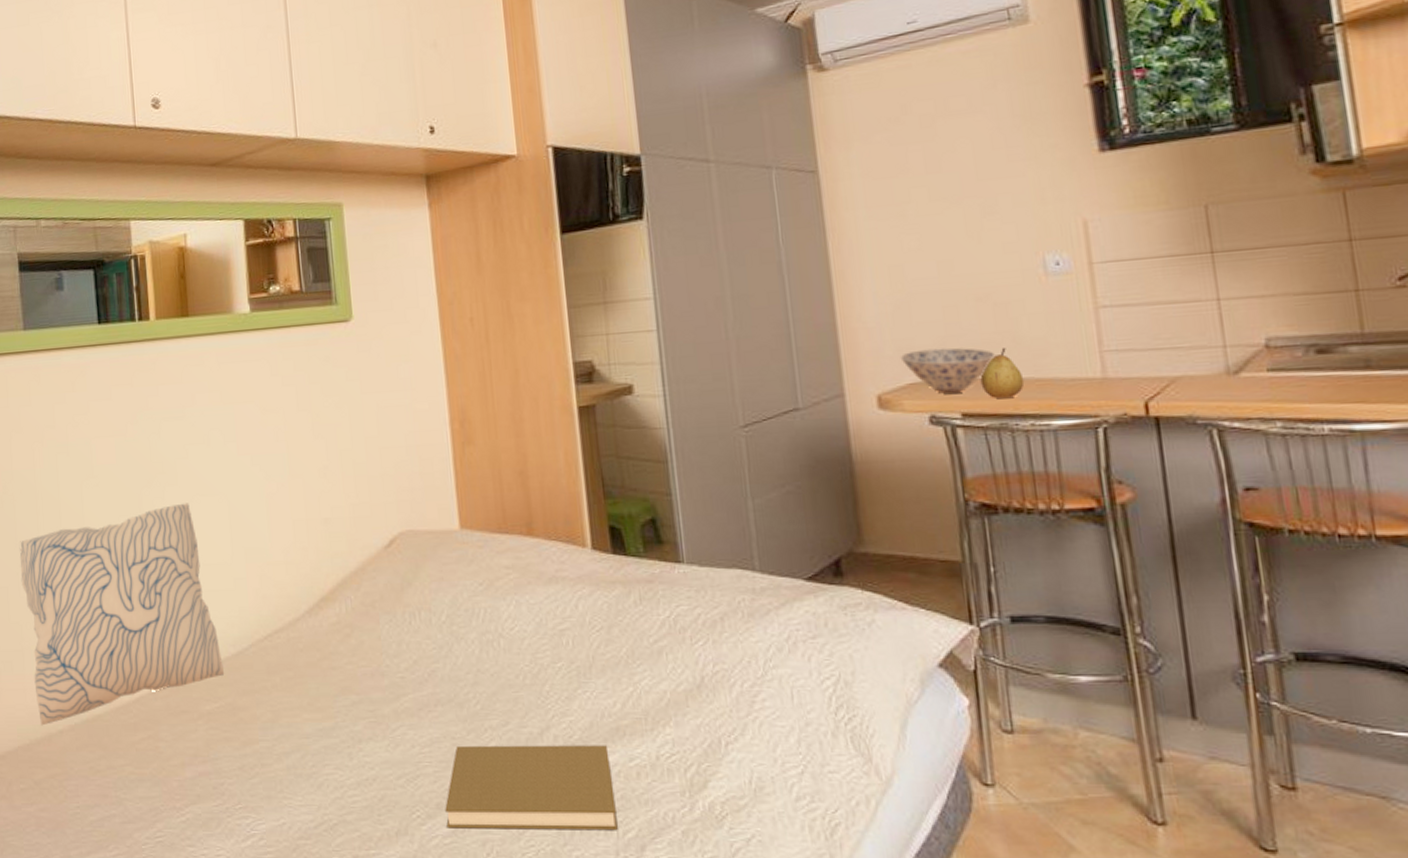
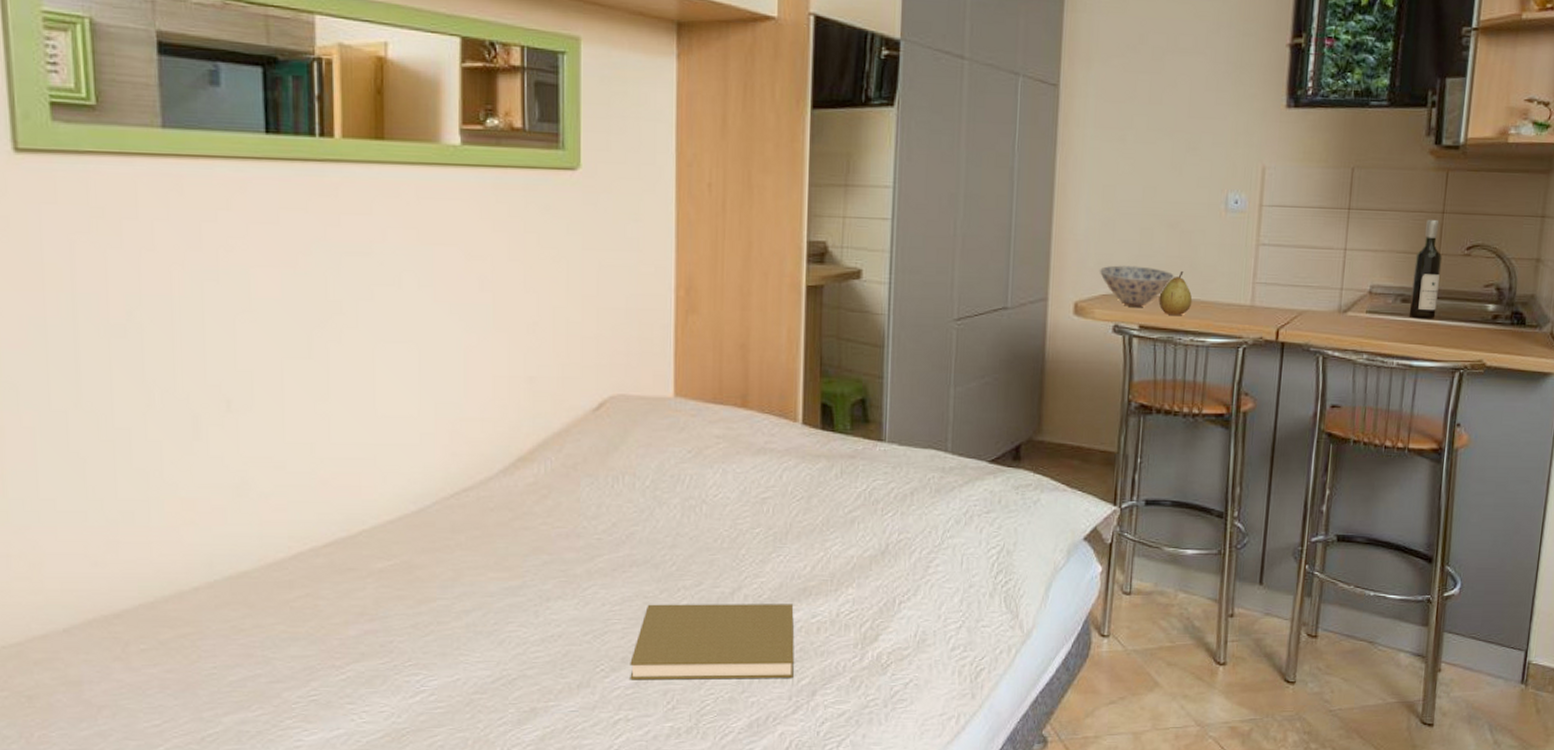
cushion: present [19,503,224,726] -> none [147,349,401,583]
bottle: none [1322,250,1373,372] -> present [1408,220,1442,319]

